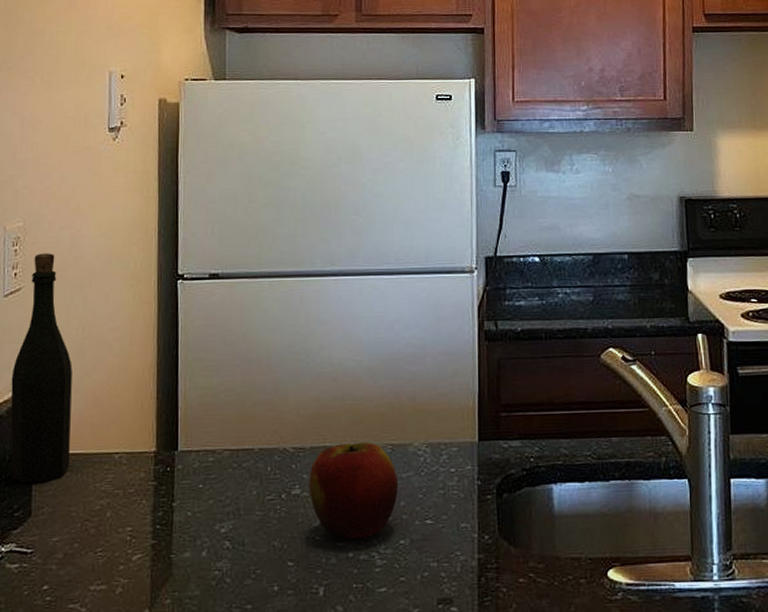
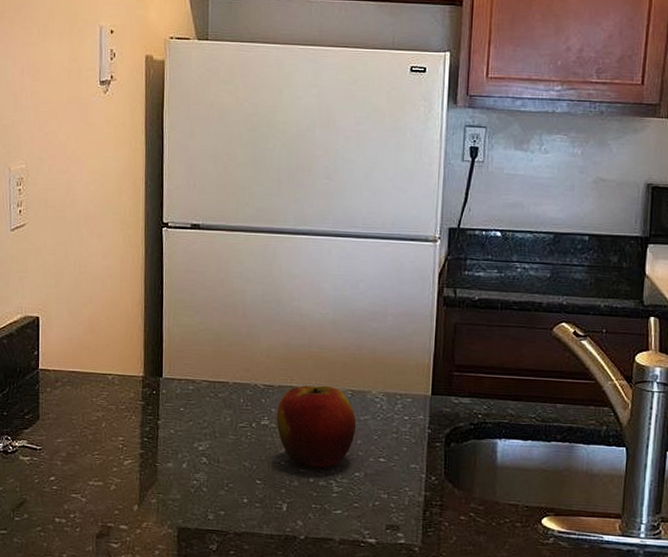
bottle: present [10,253,73,483] -> none [19,194,71,393]

